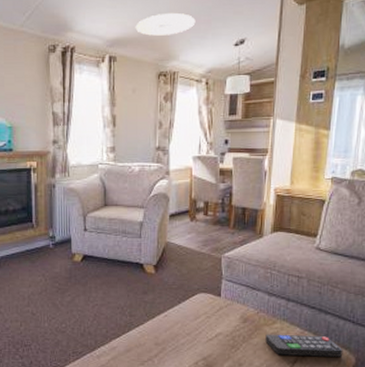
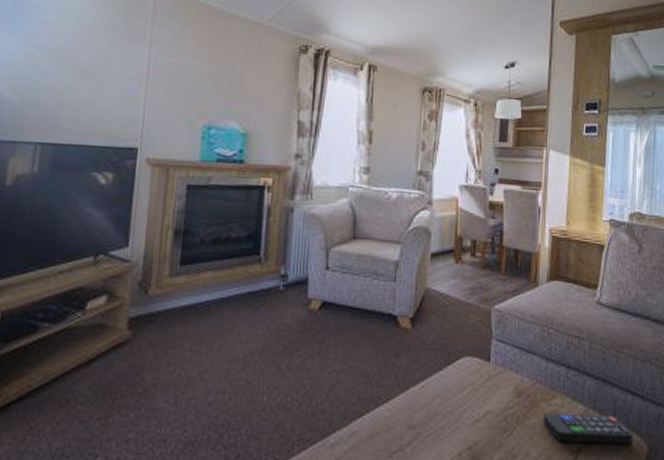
ceiling light: present [135,12,196,36] -> none [399,26,464,50]

